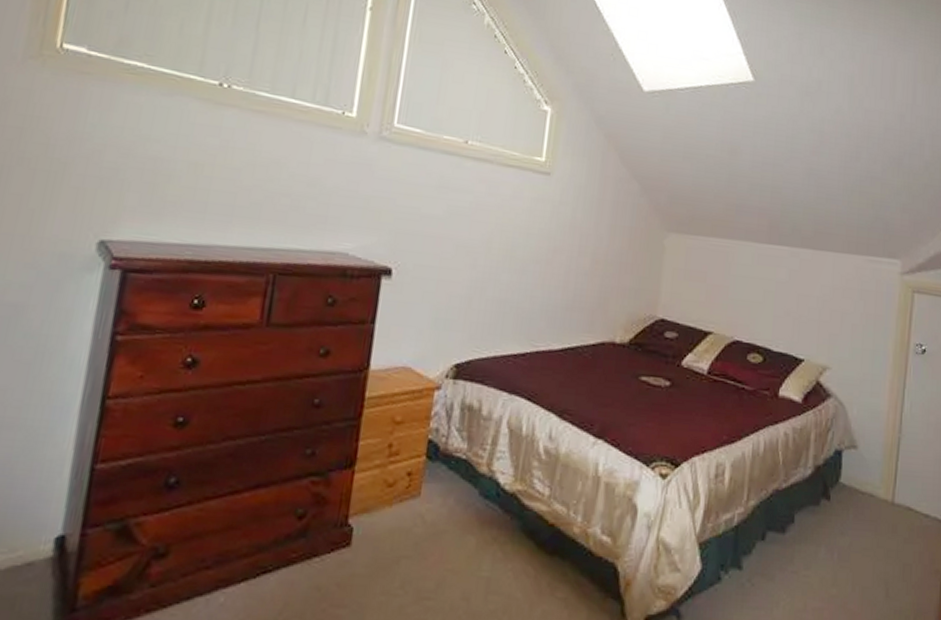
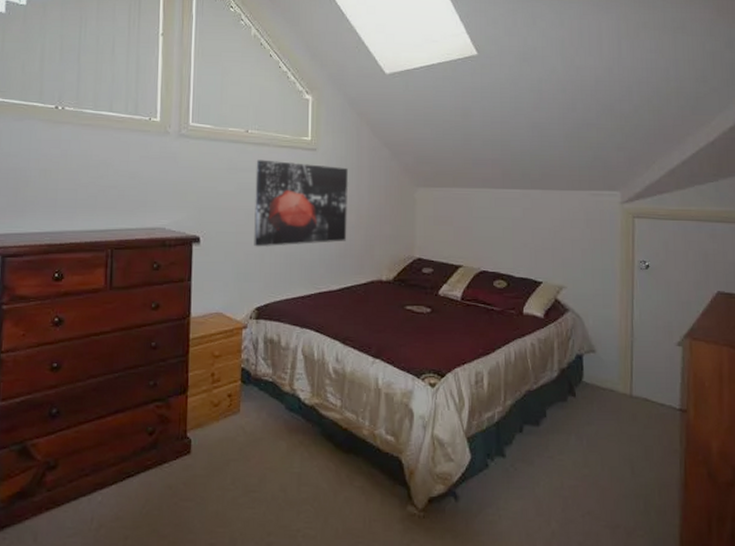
wall art: none [460,178,587,291] -> present [254,159,349,247]

